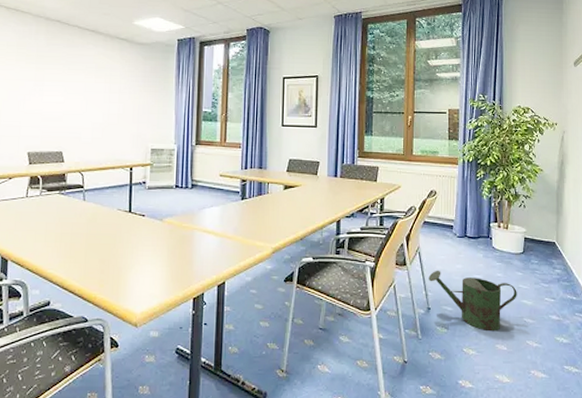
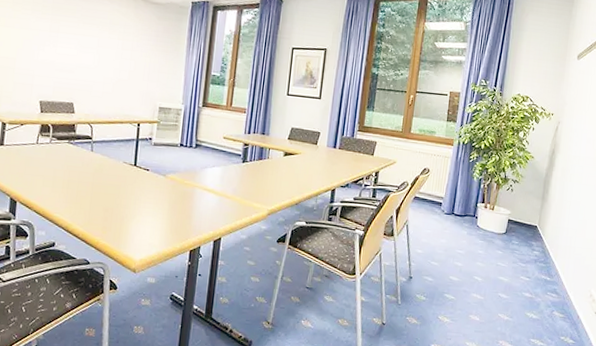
watering can: present [428,270,517,332] -> none [413,242,495,303]

